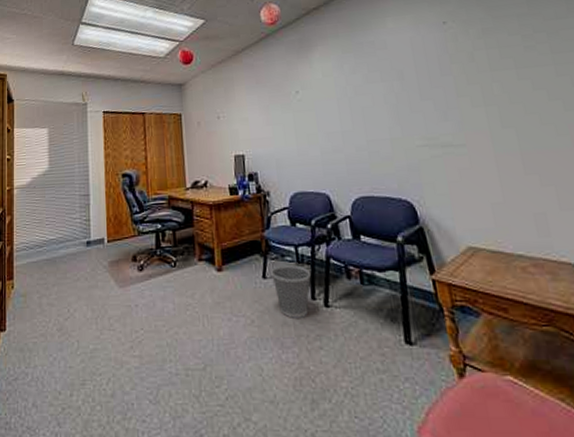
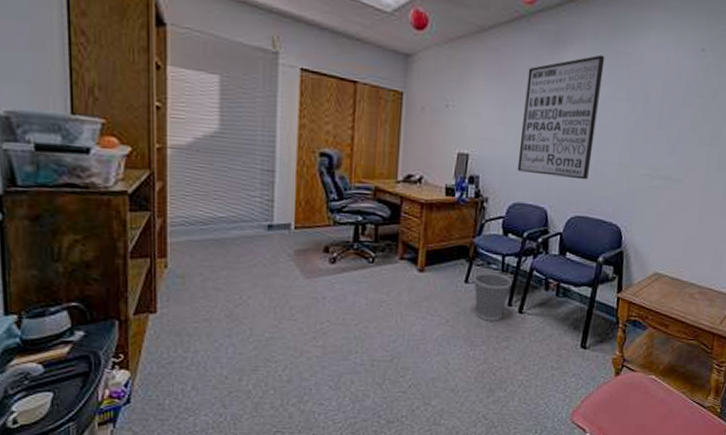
wall art: none [282,48,363,163] -> present [517,54,605,180]

